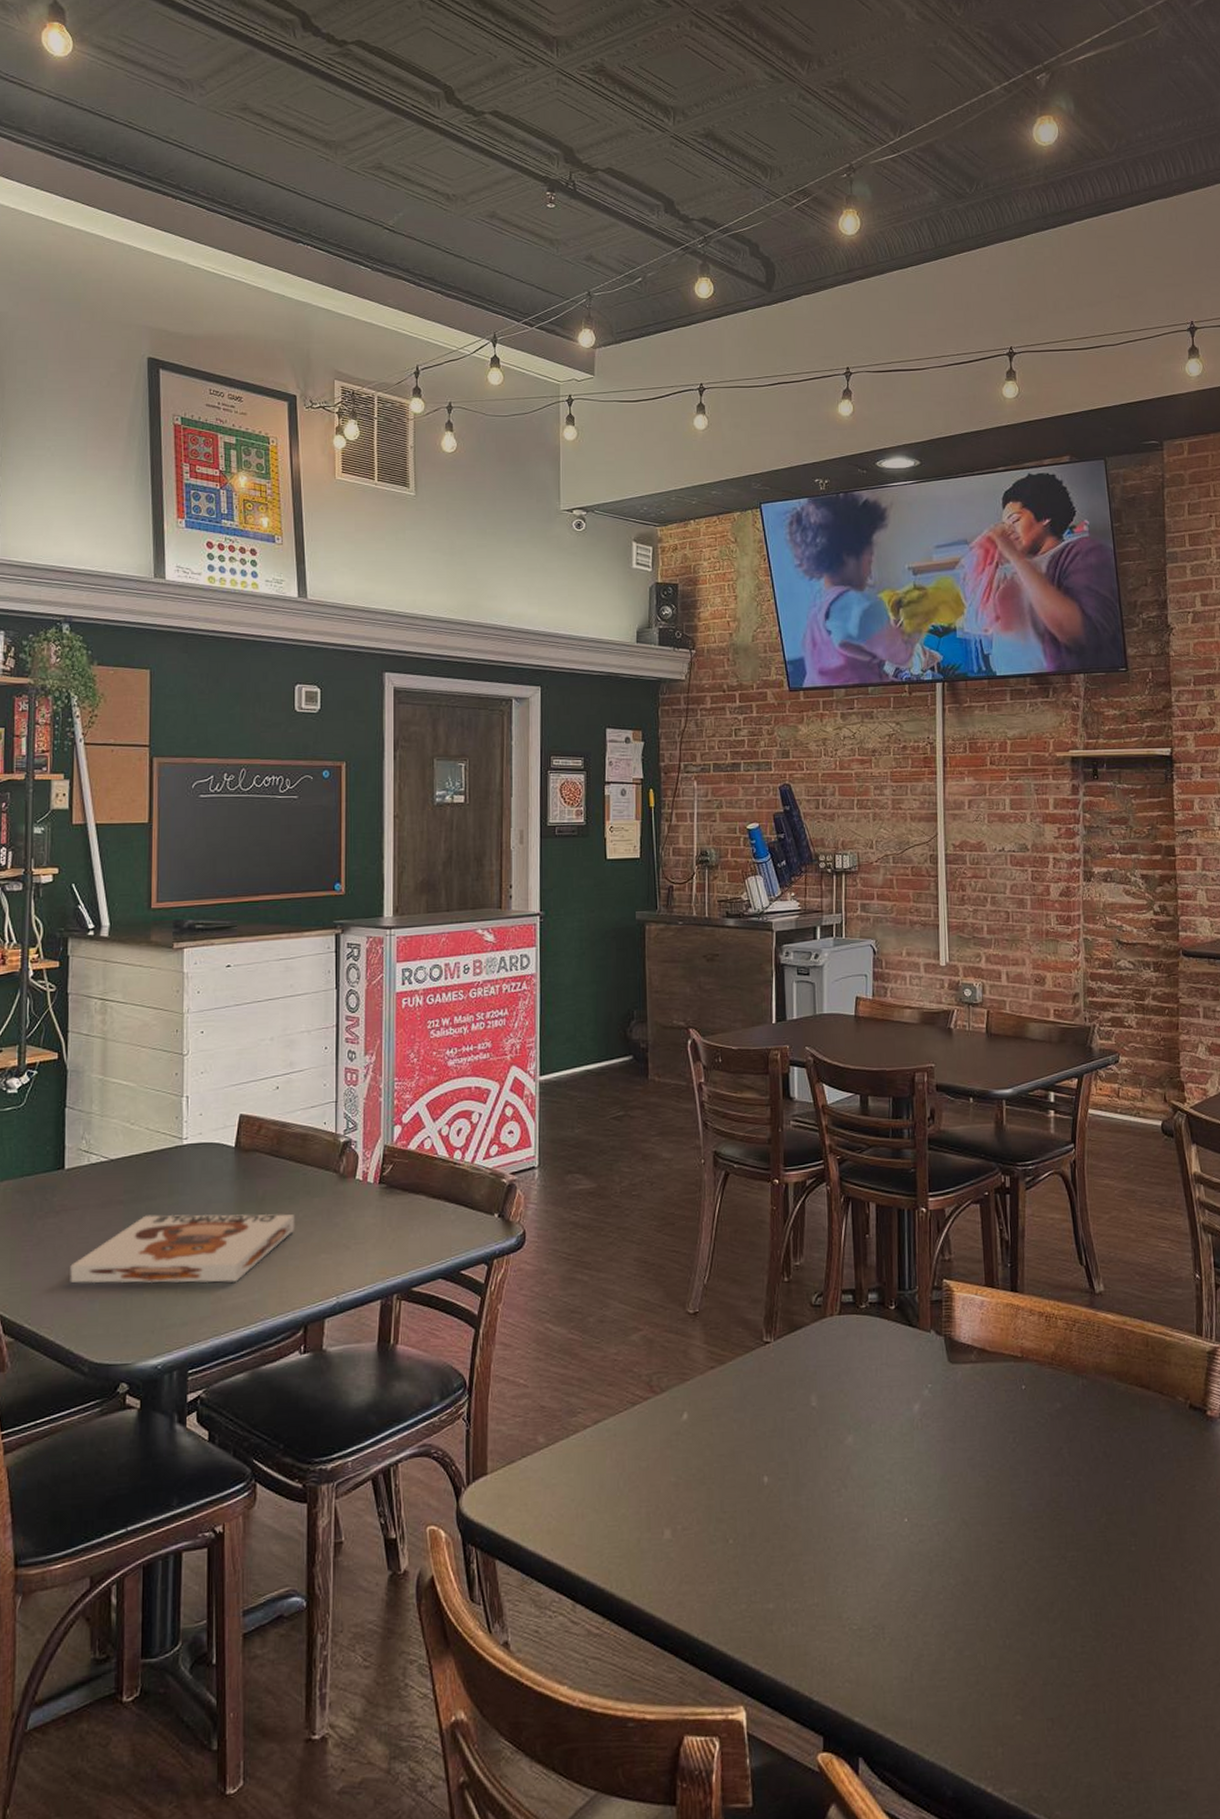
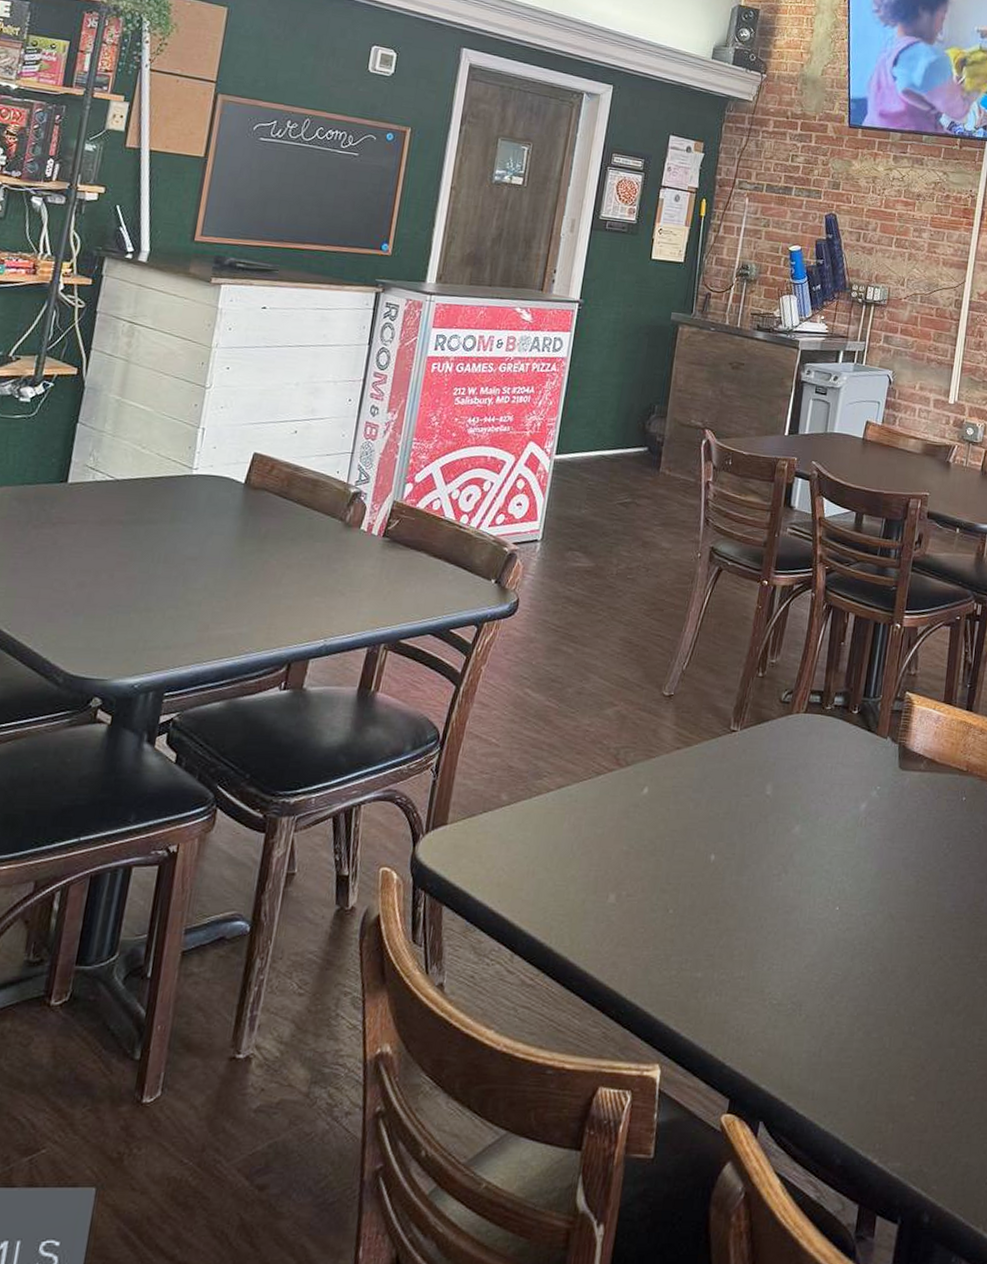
board game: present [70,1213,295,1283] -> none [56,538,295,613]

